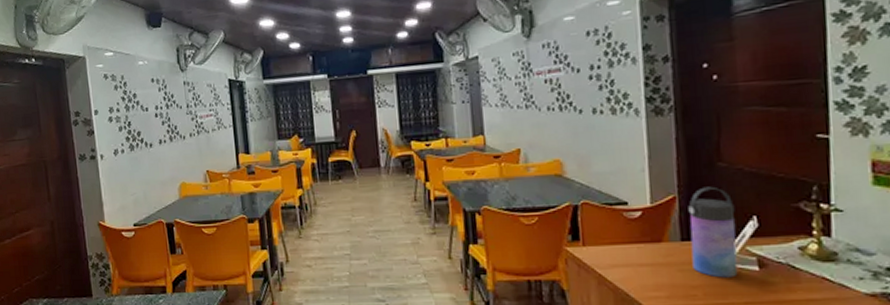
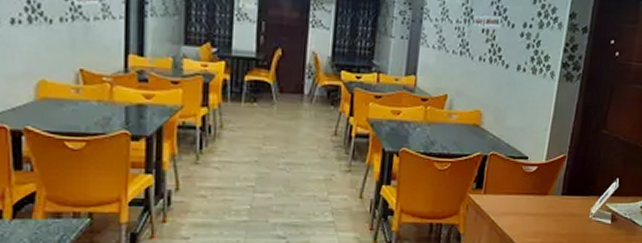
water bottle: present [688,186,738,278] -> none [565,150,606,229]

